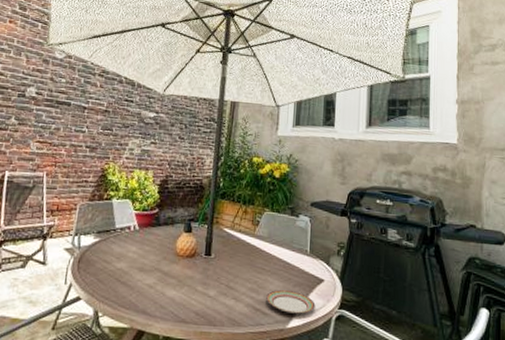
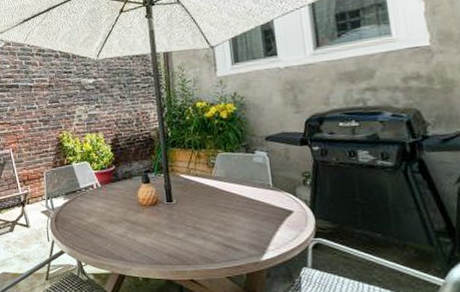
plate: present [266,289,316,314] -> none [234,224,288,247]

